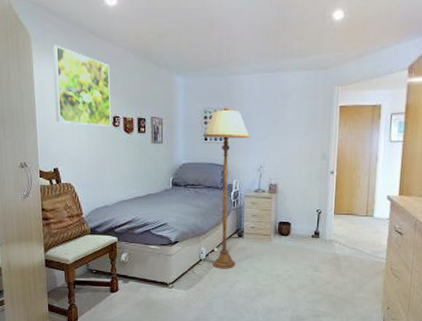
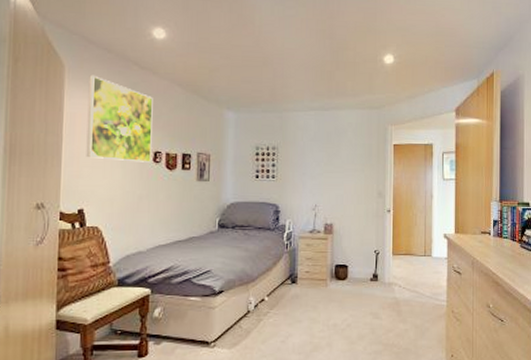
floor lamp: present [202,107,250,269] -> none [253,143,304,321]

